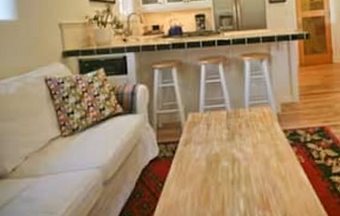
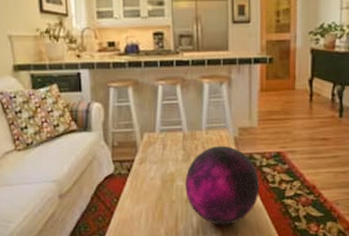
decorative orb: none [230,122,306,208] -> present [185,145,260,225]

